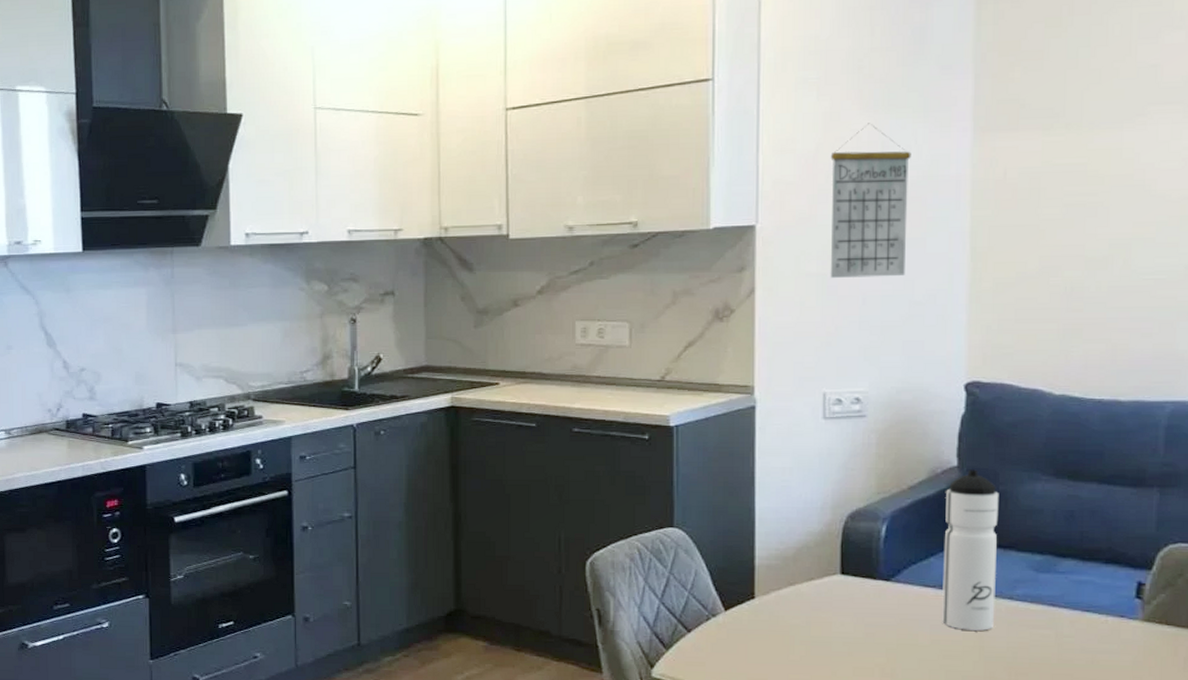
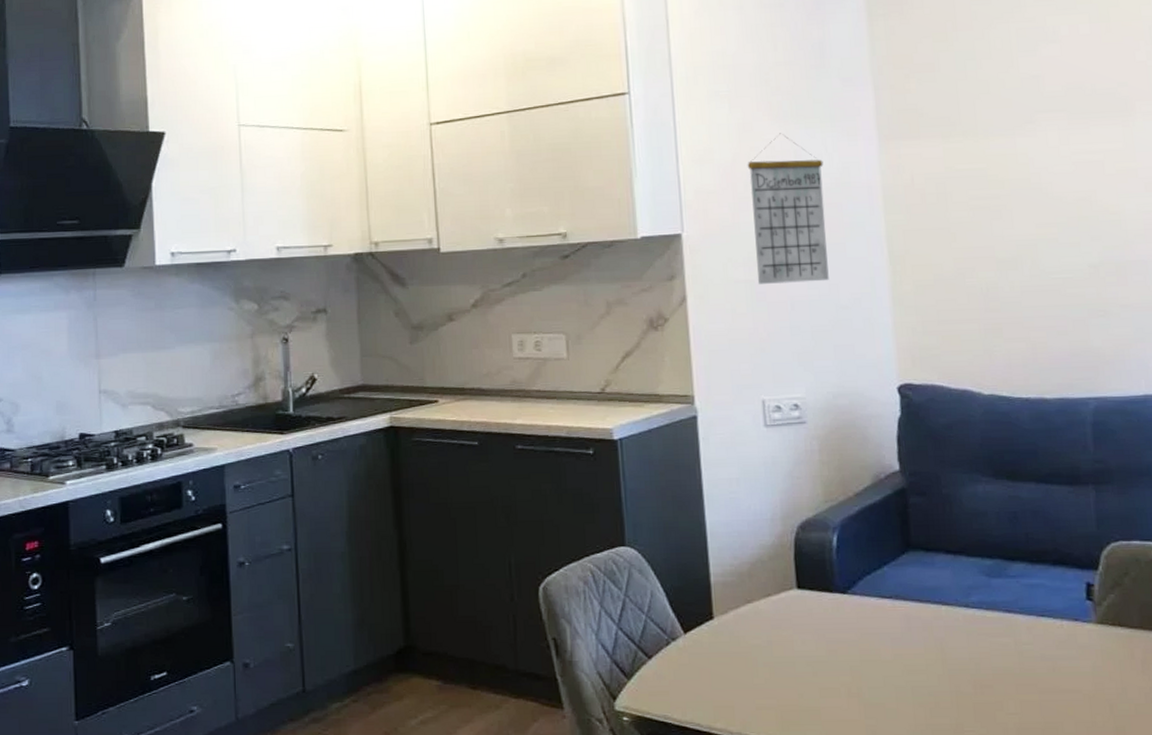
water bottle: present [942,469,999,631] -> none [891,473,954,642]

